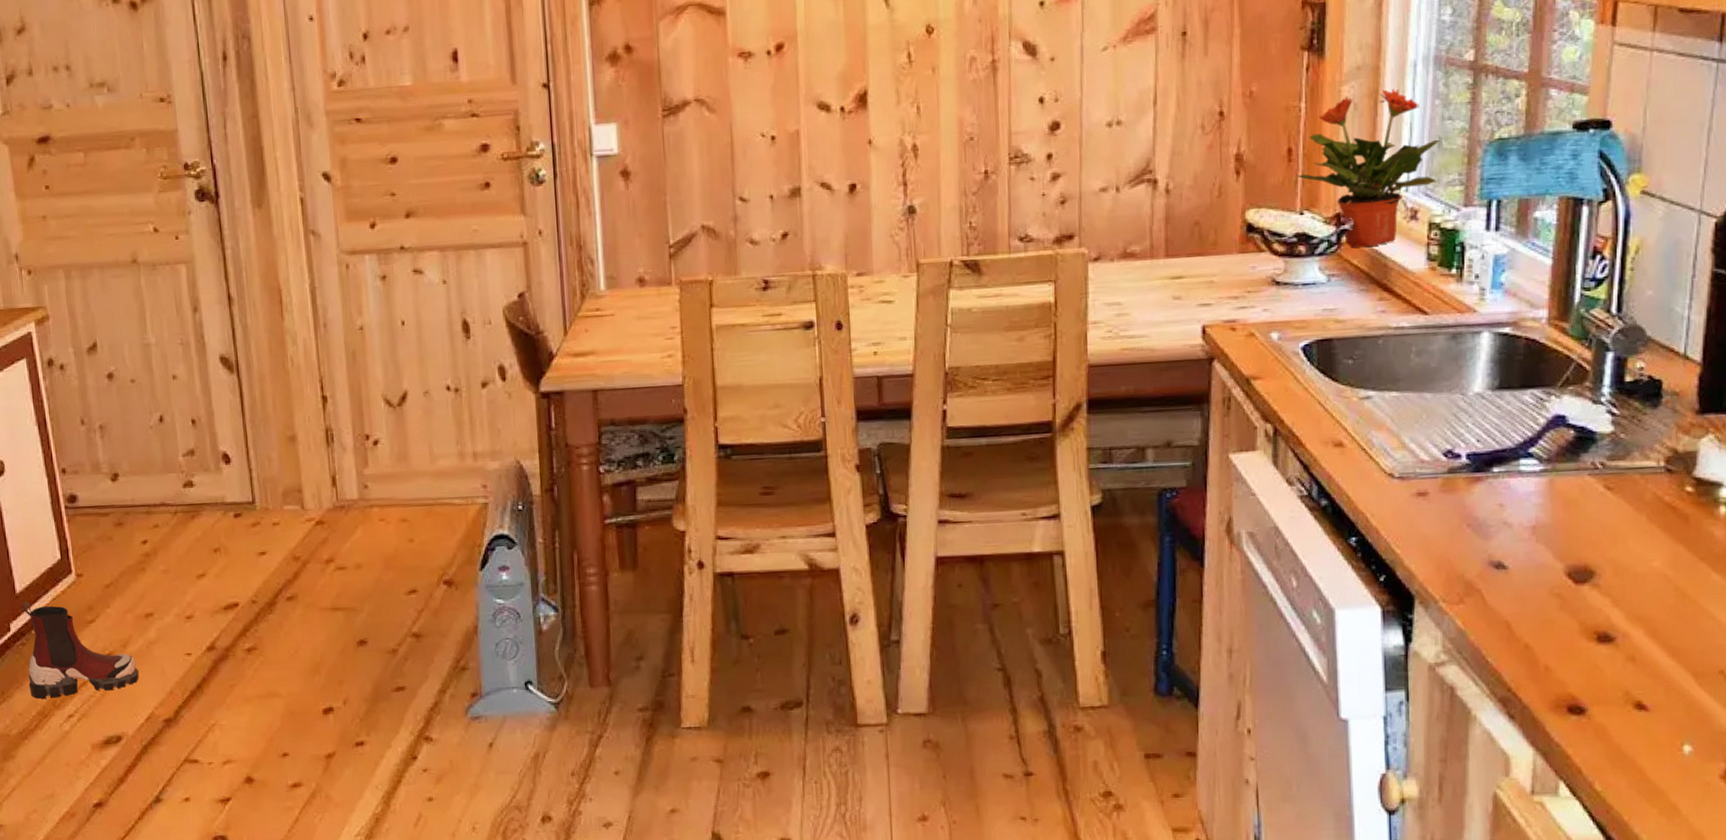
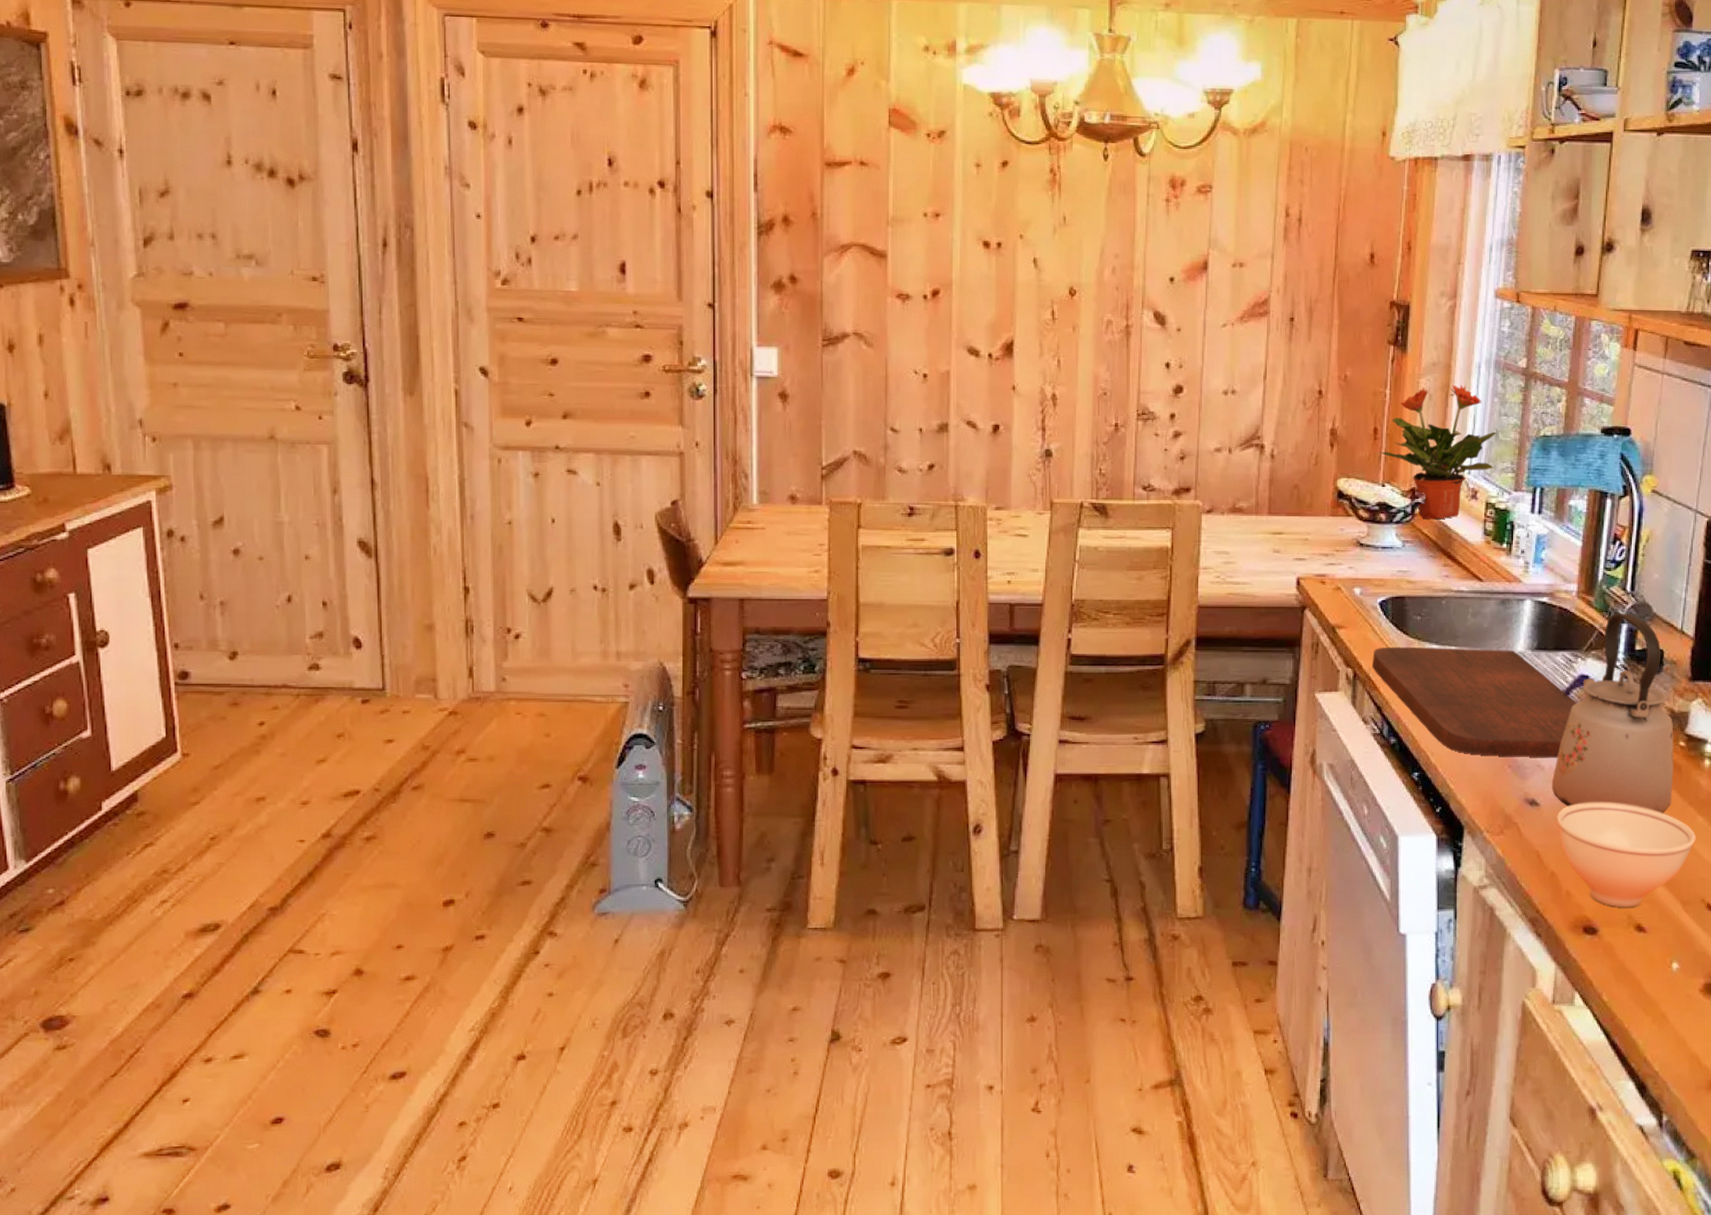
boot: present [22,602,140,699] -> none [117,780,245,882]
cutting board: none [1296,391,1553,515] -> present [1373,646,1578,758]
kettle: none [1522,339,1679,572] -> present [1551,613,1674,814]
bowl: none [1530,561,1710,683] -> present [1557,802,1696,908]

